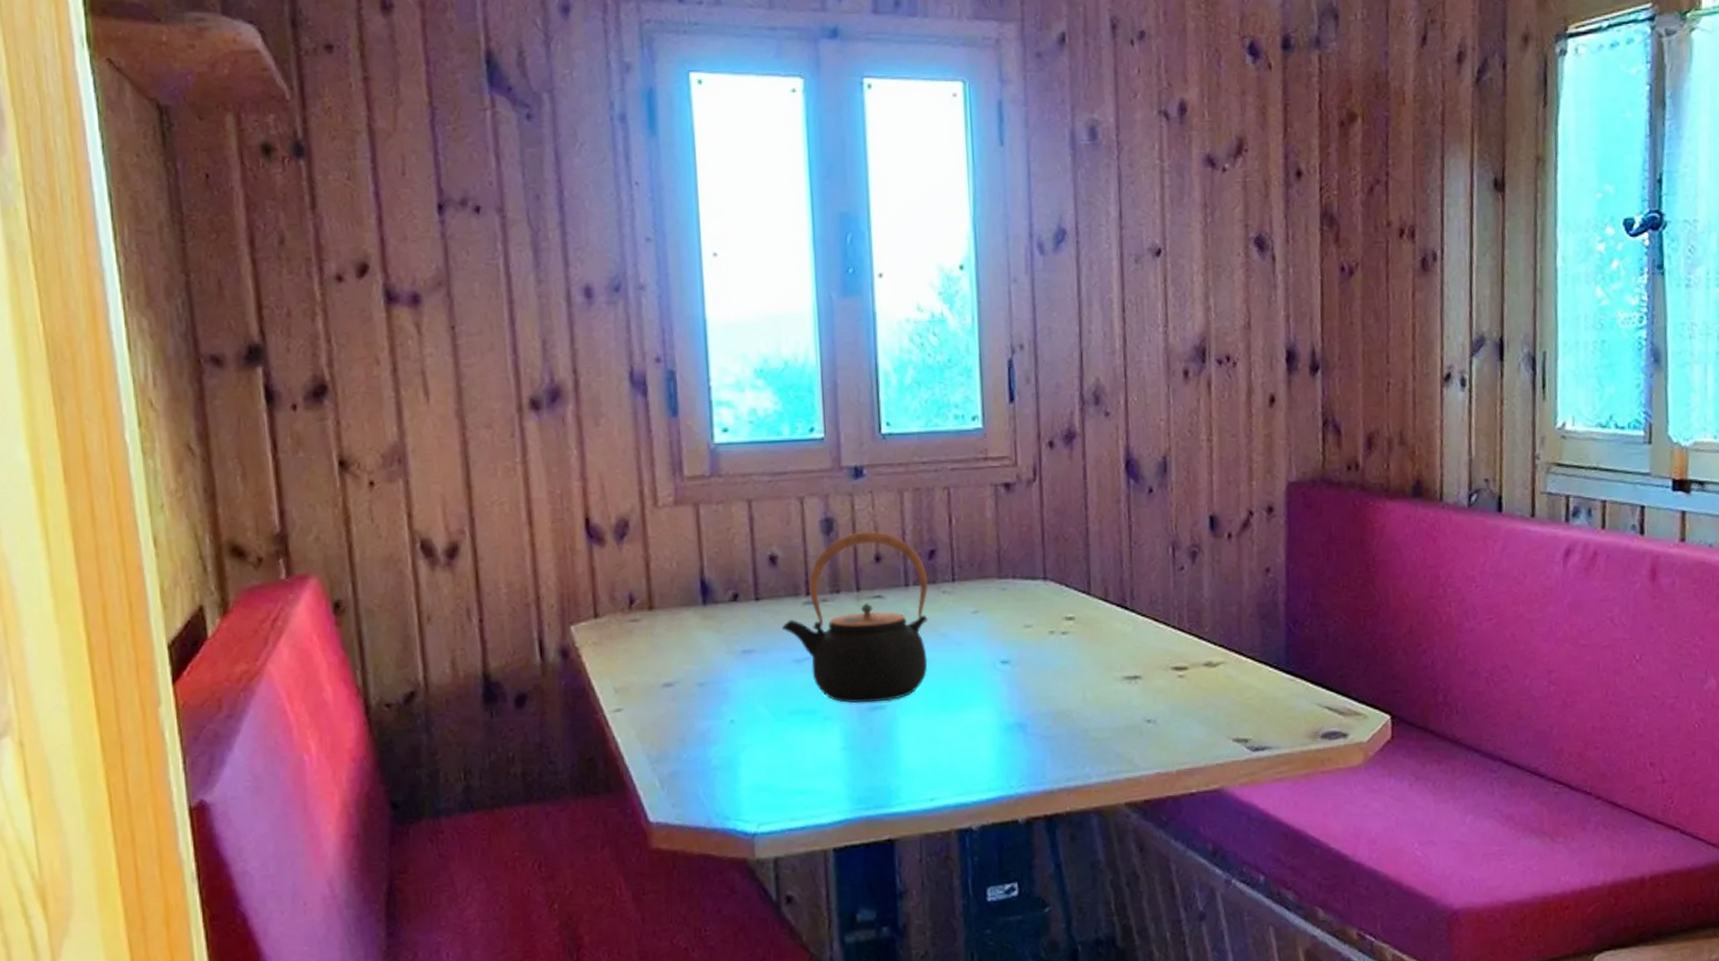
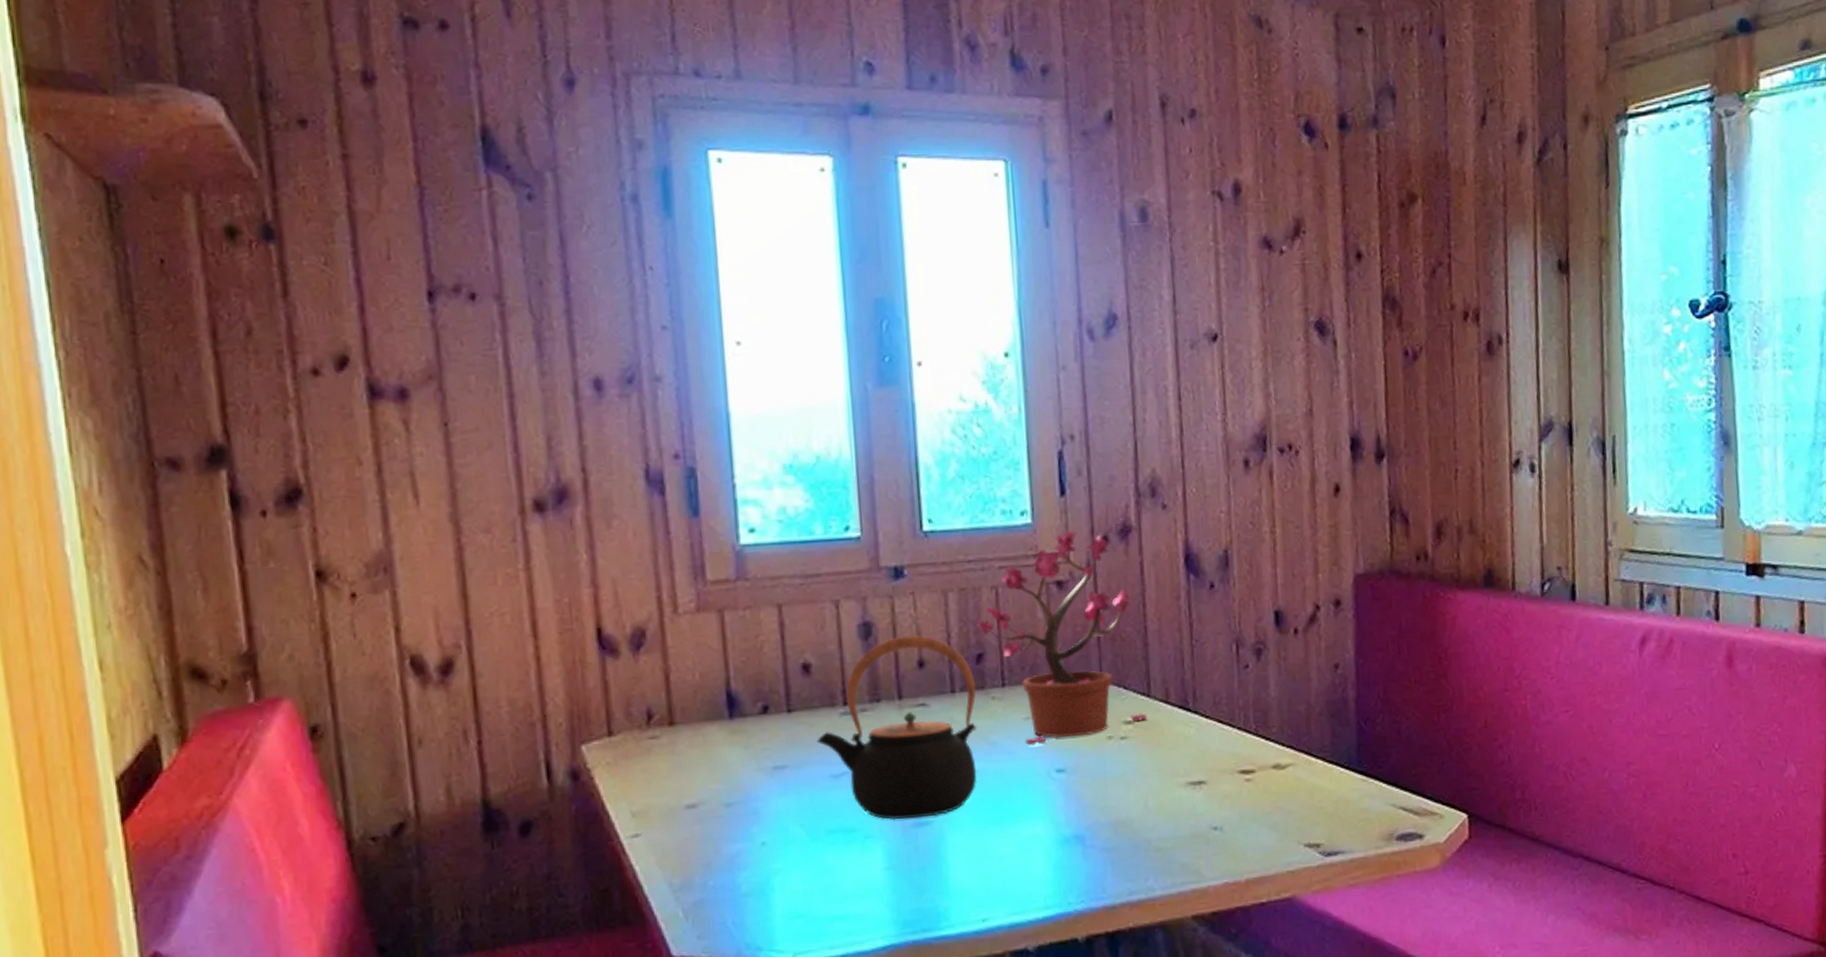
potted plant: none [930,435,1087,638] -> present [977,531,1148,746]

